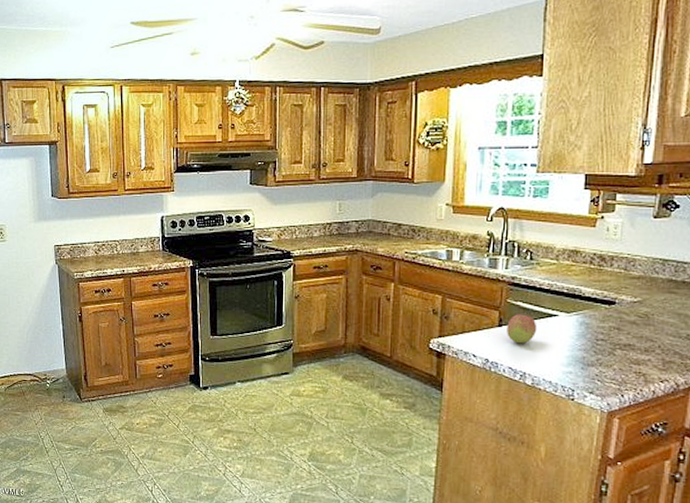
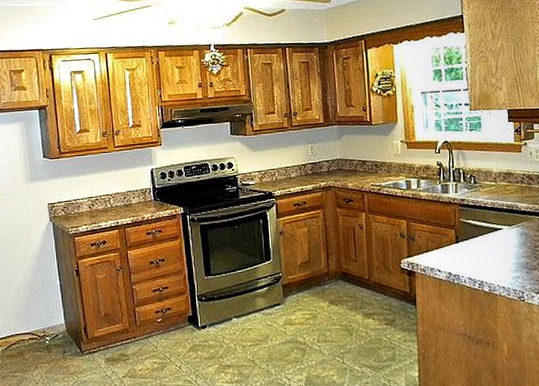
fruit: present [507,314,537,344] -> none [462,230,488,257]

